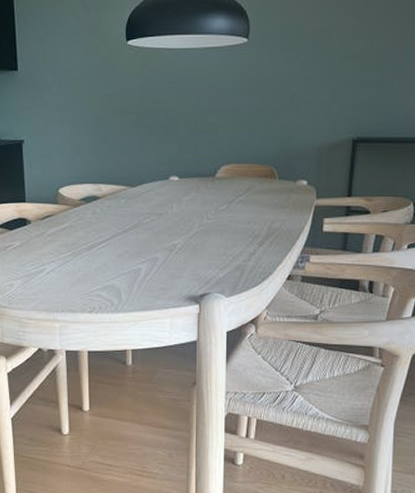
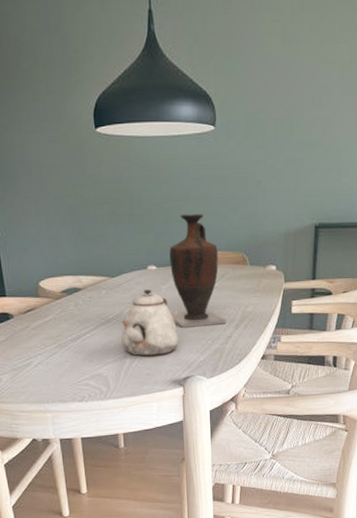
teapot: none [137,201,197,270] -> present [121,290,179,357]
vase: none [191,126,250,243] -> present [169,214,226,329]

